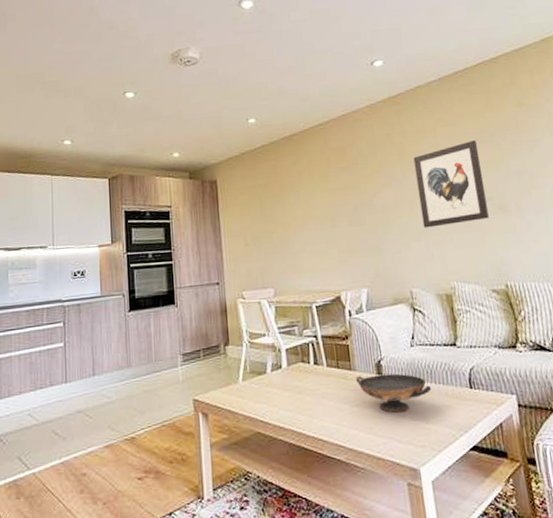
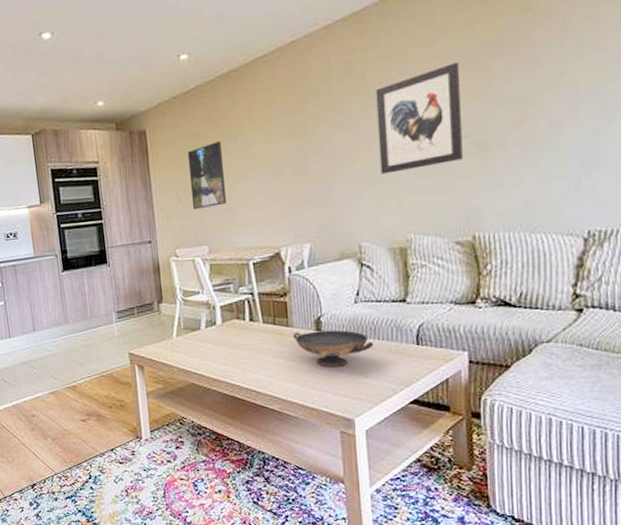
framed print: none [254,192,290,255] -> present [187,140,226,210]

